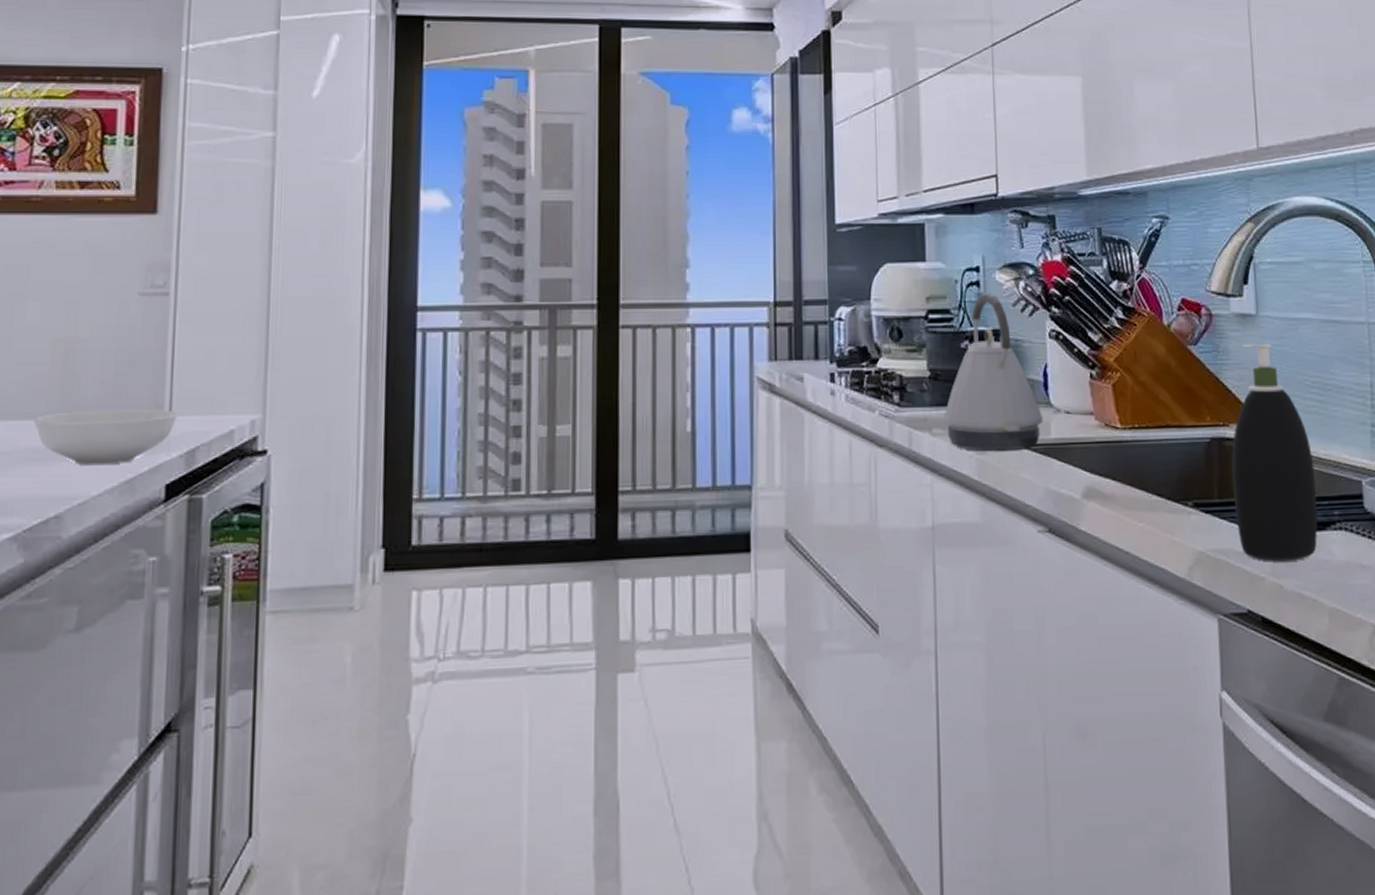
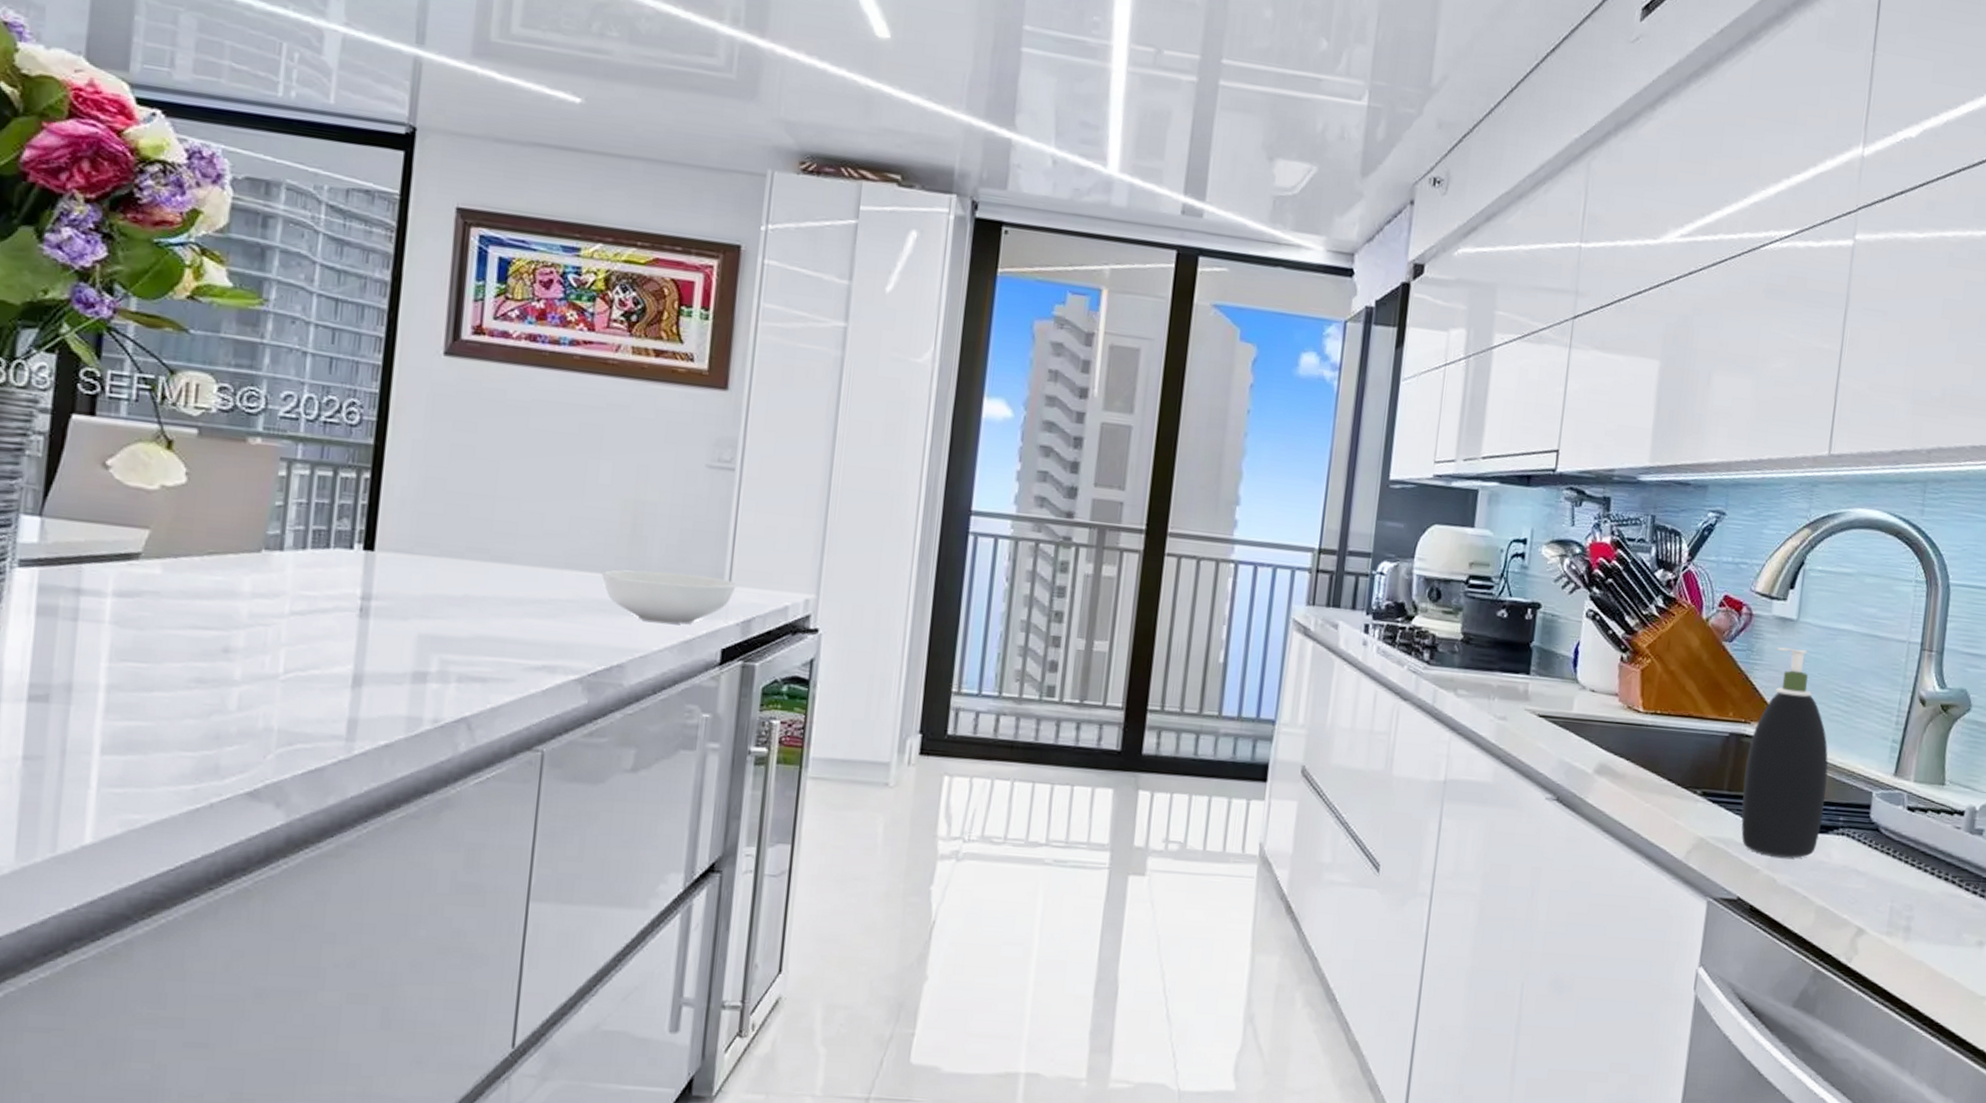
kettle: present [944,293,1044,452] -> none [1470,565,1568,721]

